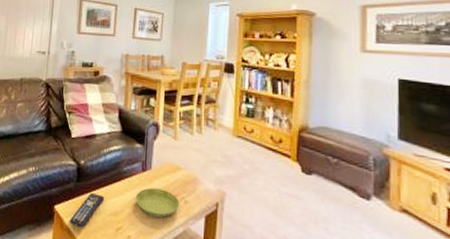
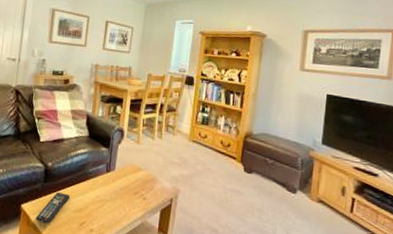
saucer: present [135,187,180,218] -> none [99,186,139,213]

